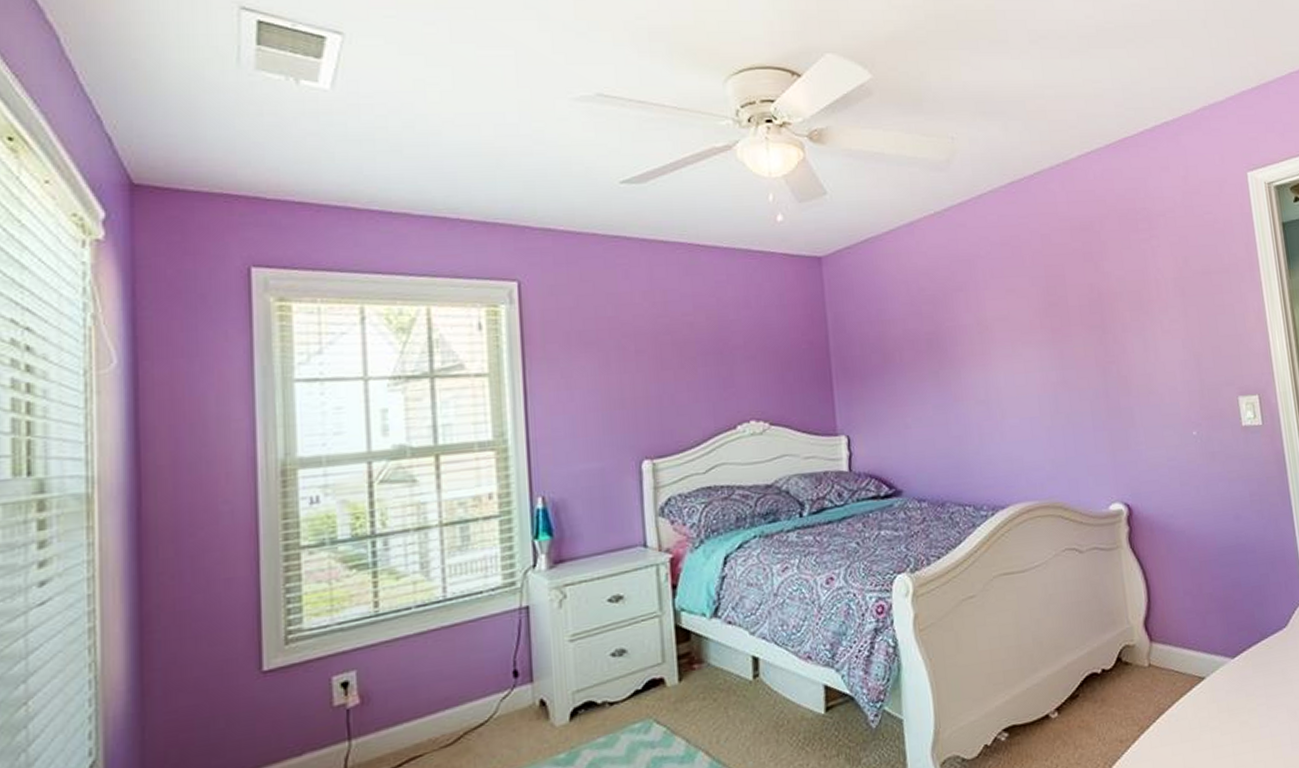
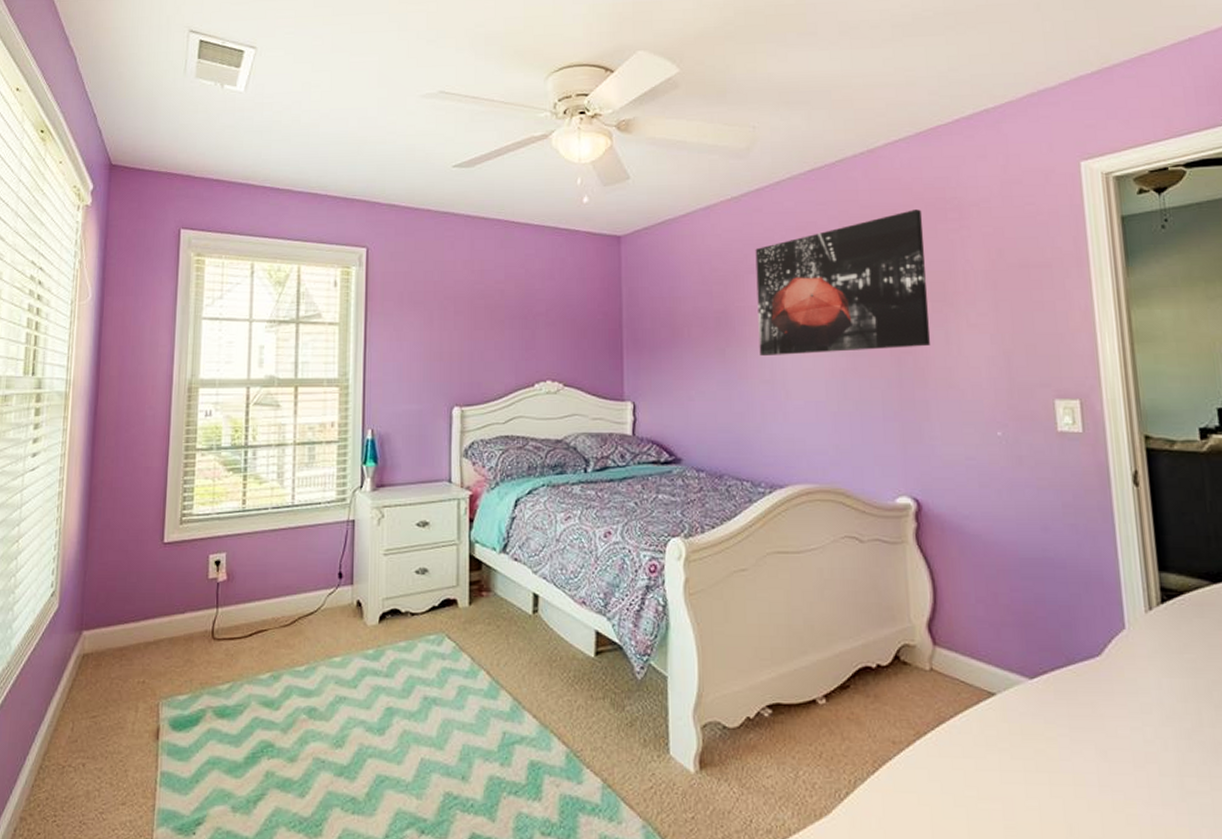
wall art: none [962,221,1131,377] -> present [755,209,931,357]

